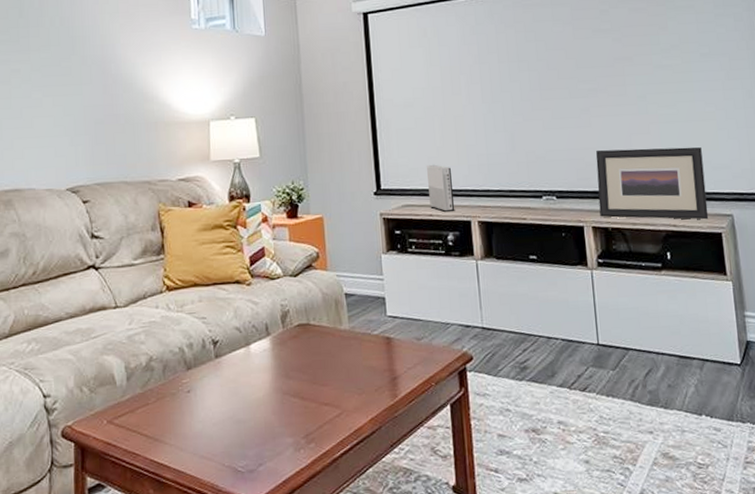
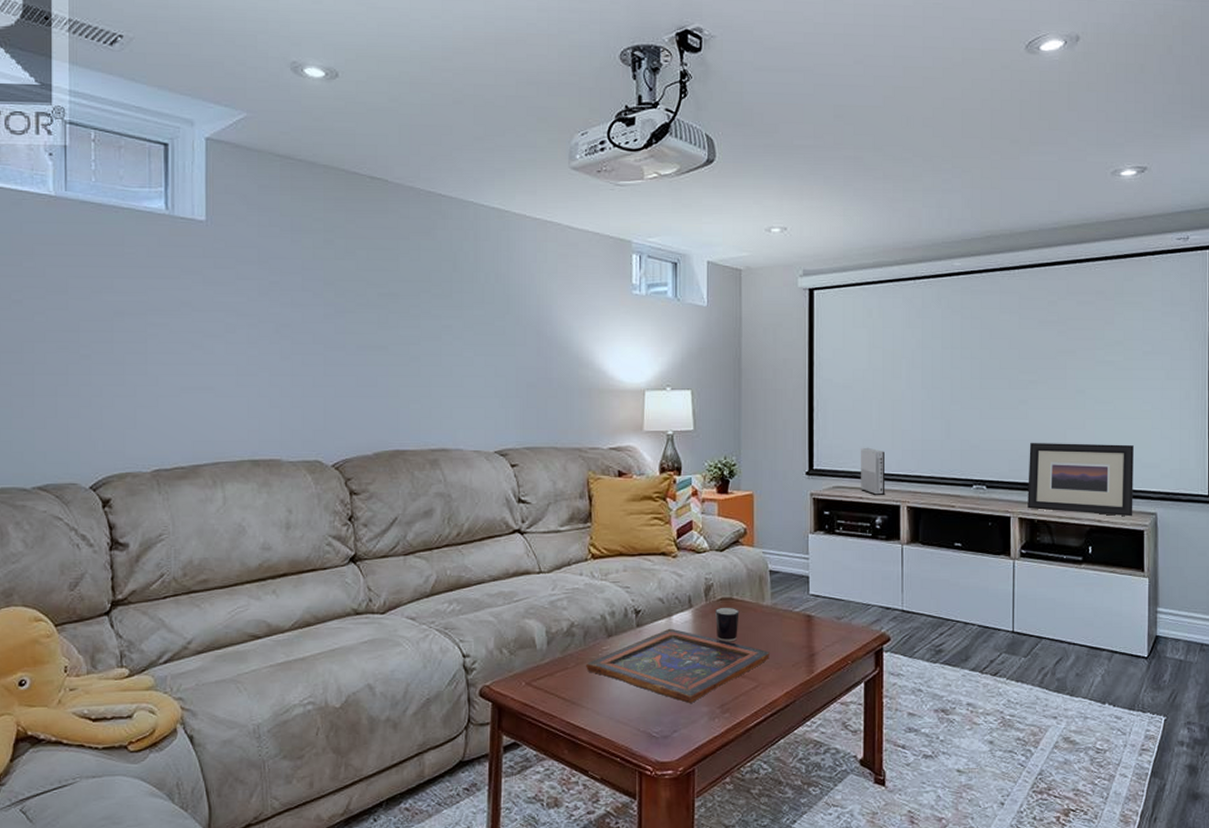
painted panel: none [167,357,352,435] -> present [586,628,770,703]
mug: none [293,333,318,370] -> present [715,607,739,642]

